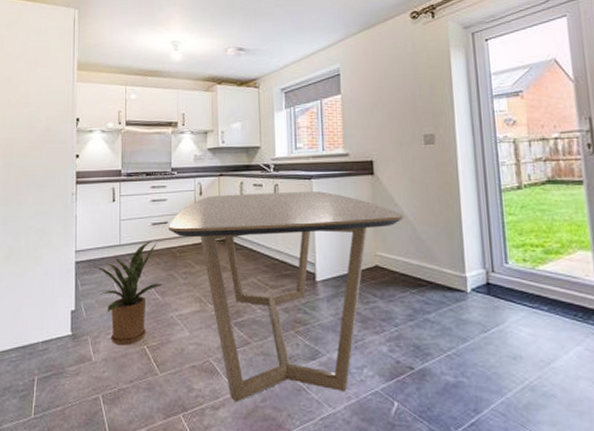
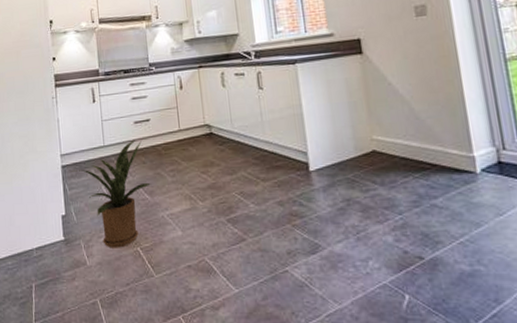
dining table: present [168,191,405,402] -> none [151,75,400,302]

